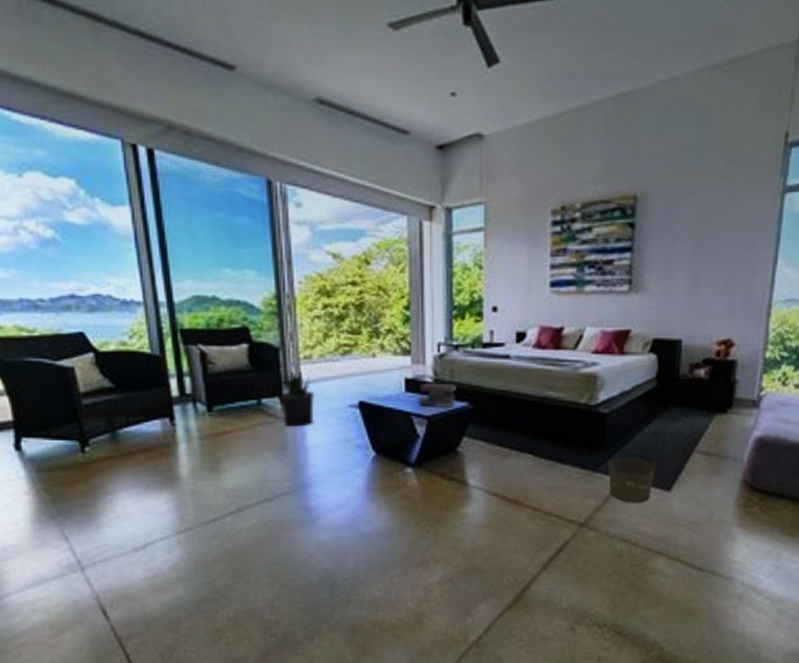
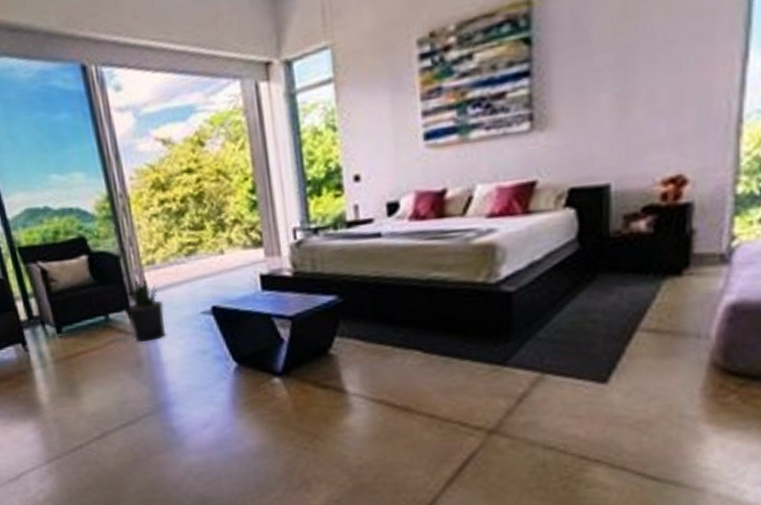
books: present [418,383,456,408] -> none [277,274,322,306]
basket: present [607,458,656,503] -> none [518,345,585,401]

